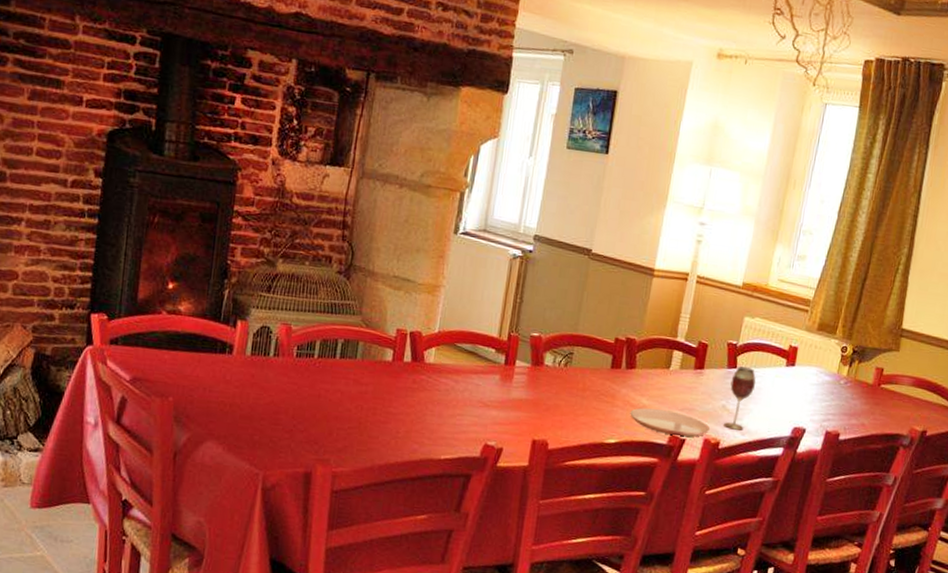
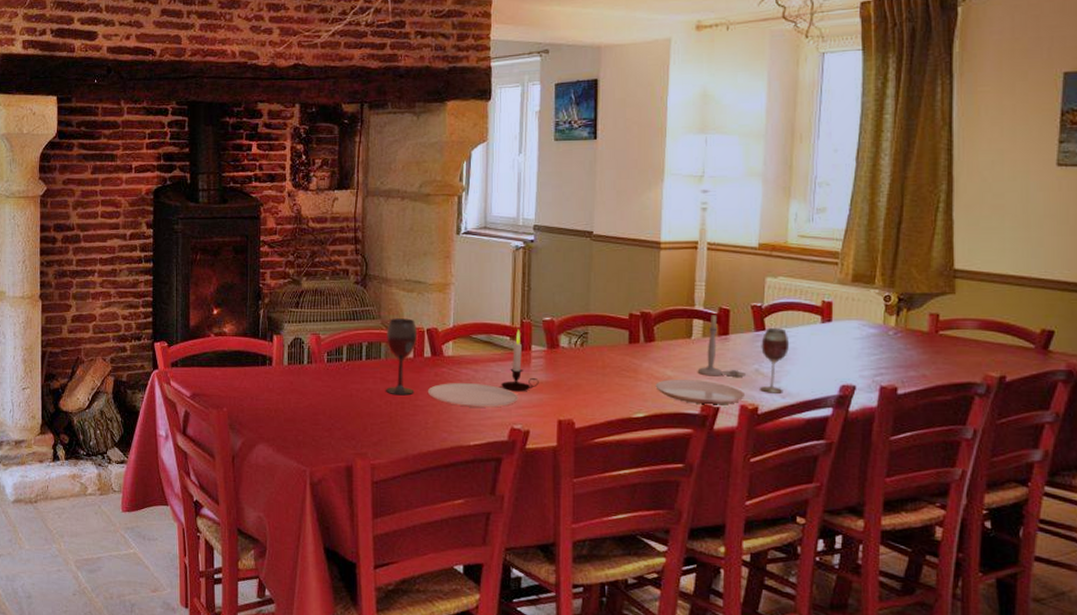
wine glass: none [358,316,400,401] -> present [386,318,418,396]
plate: none [402,391,496,422] -> present [427,383,518,408]
candle: none [480,342,519,407] -> present [501,329,539,391]
candlestick: none [670,348,715,412] -> present [697,315,747,378]

